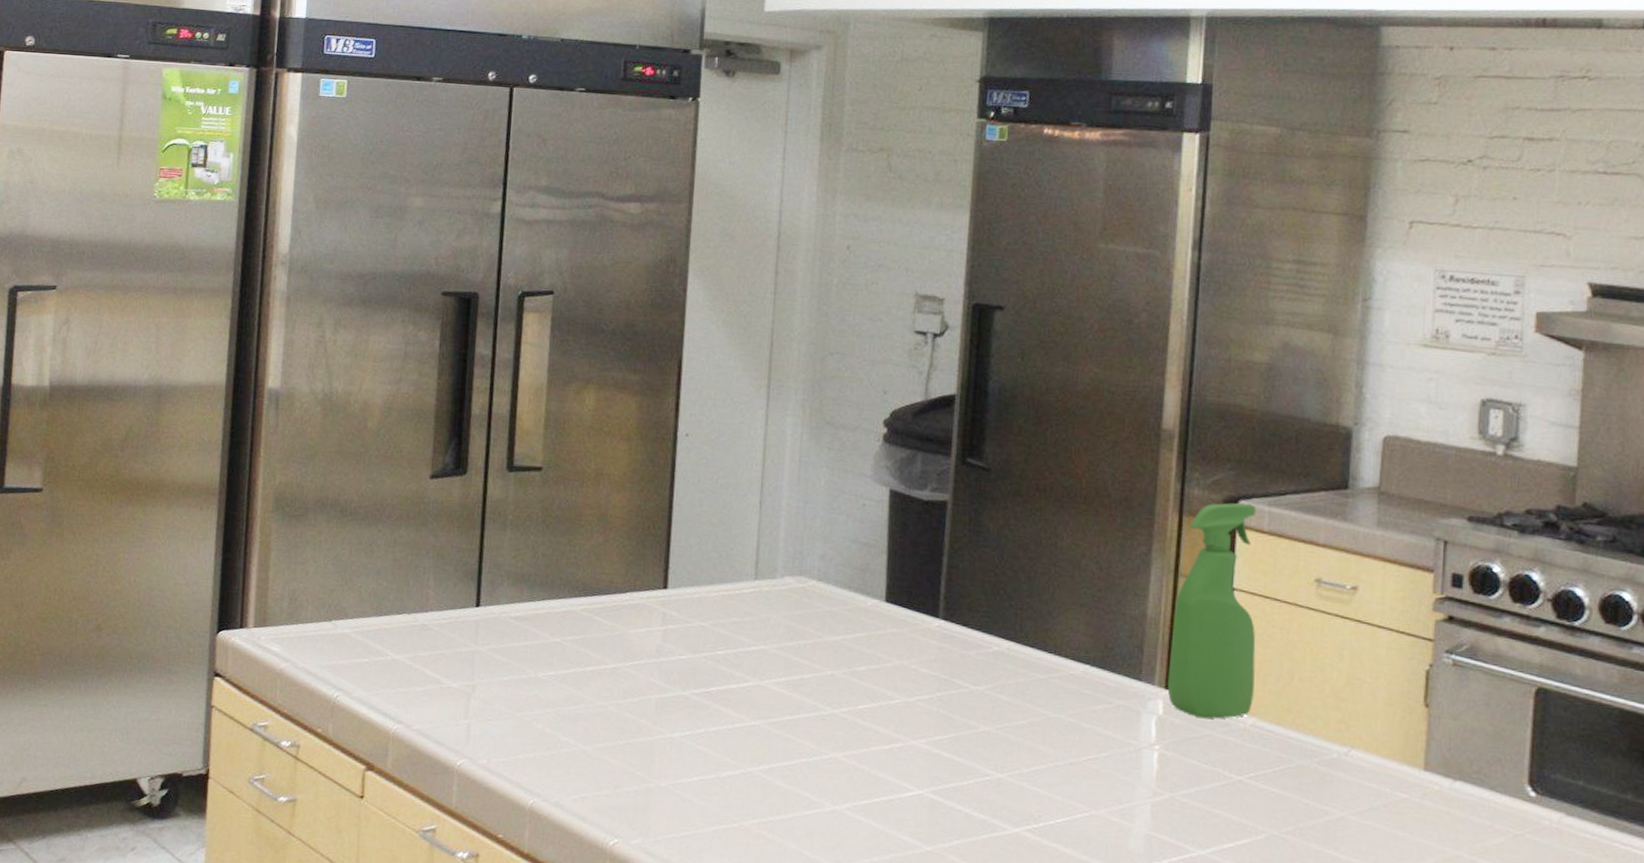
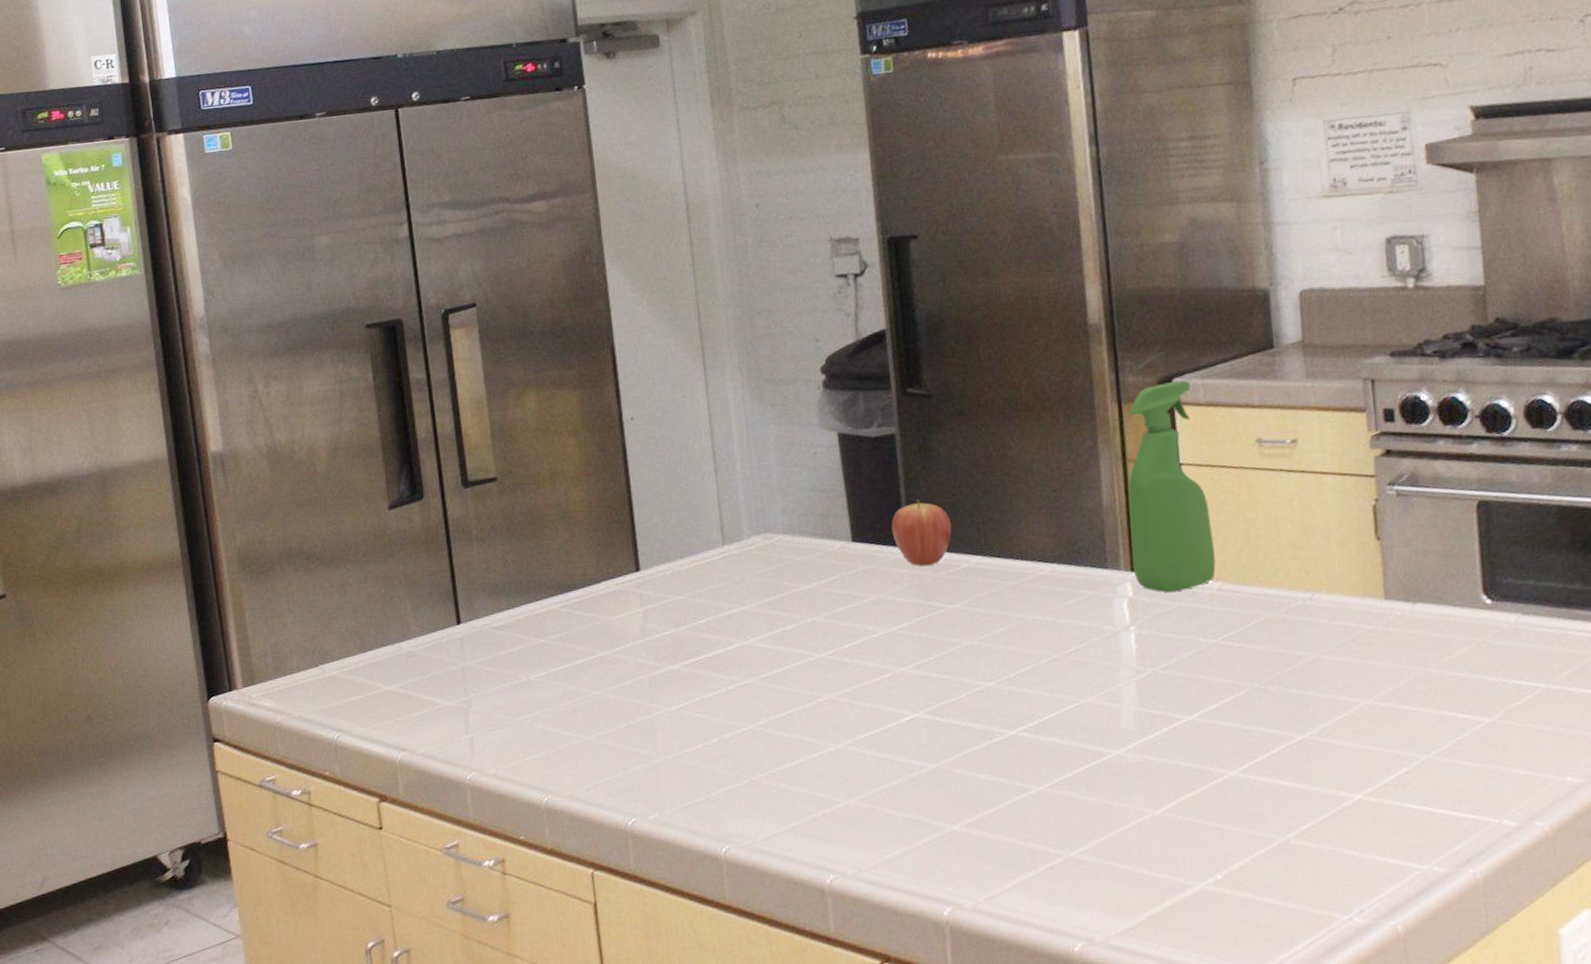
fruit: none [927,572,989,642] -> present [891,499,952,566]

